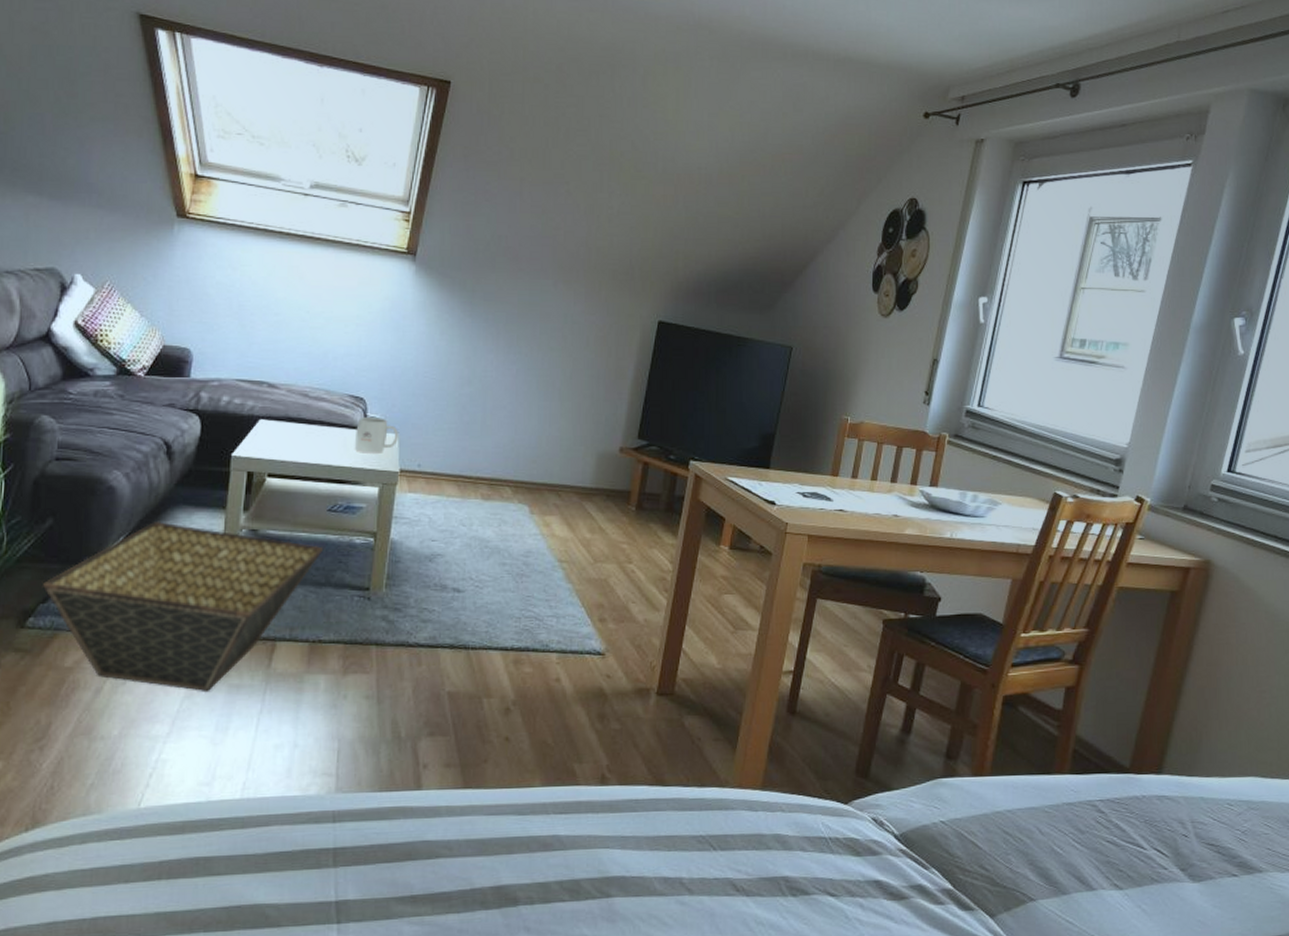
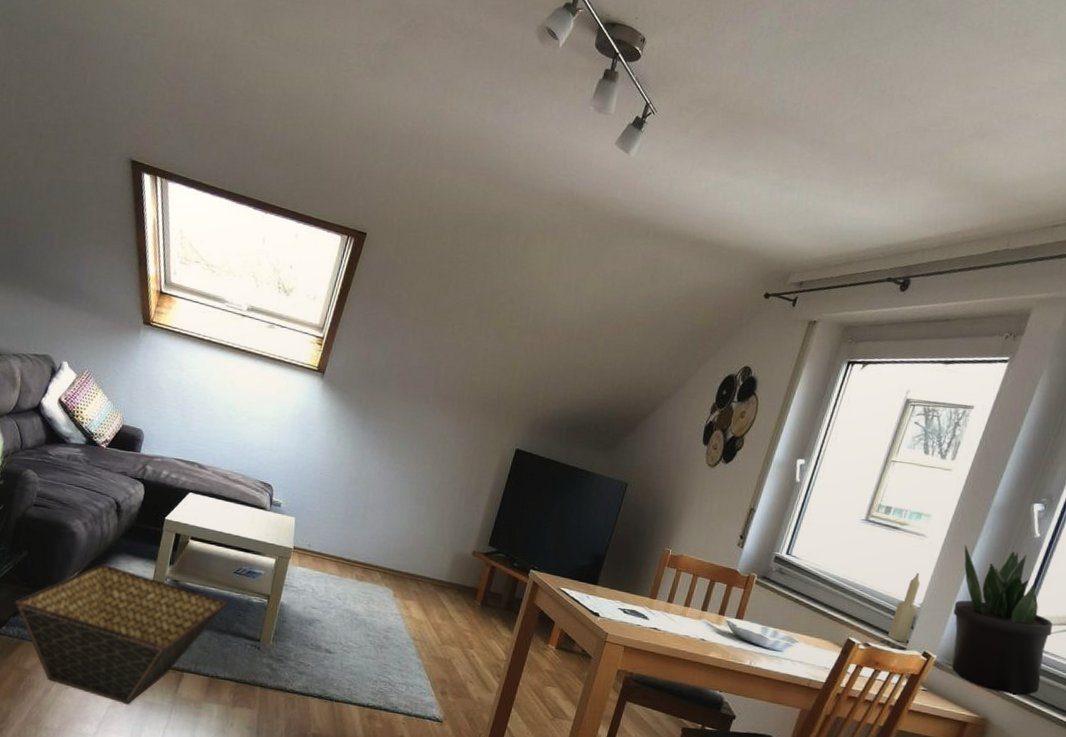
mug: present [354,416,398,455] -> none [259,500,296,533]
candle: none [1097,410,1125,489] -> present [888,573,920,643]
planter: none [1163,372,1266,530] -> present [952,544,1052,695]

